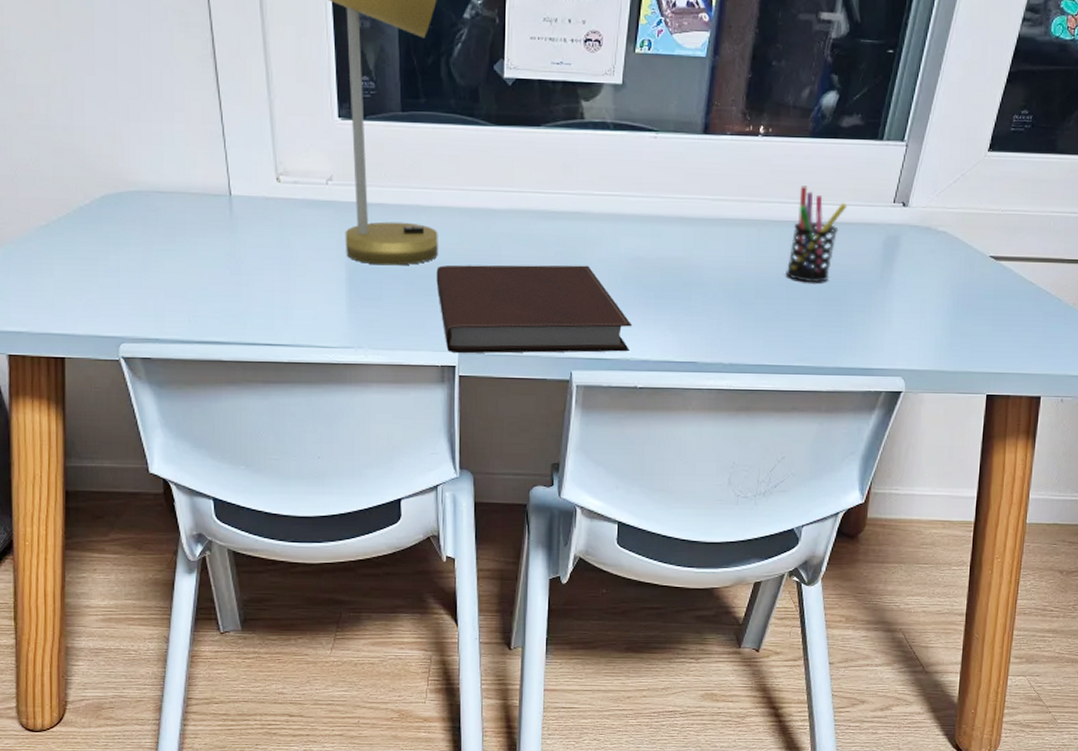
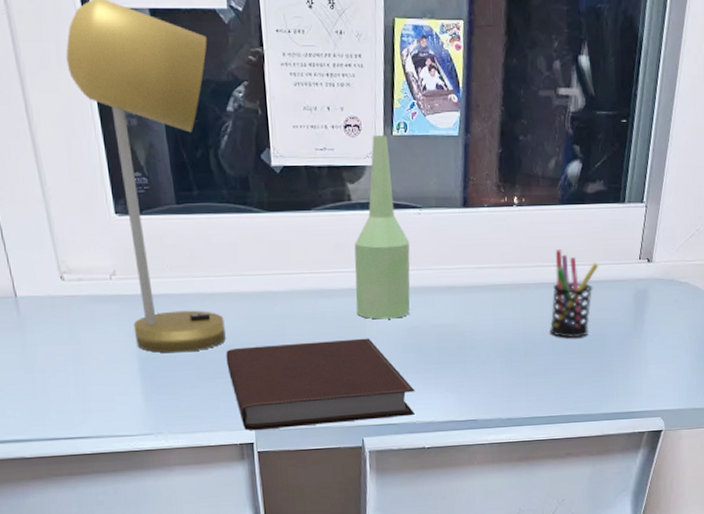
bottle: none [578,52,643,247] -> present [354,136,410,320]

